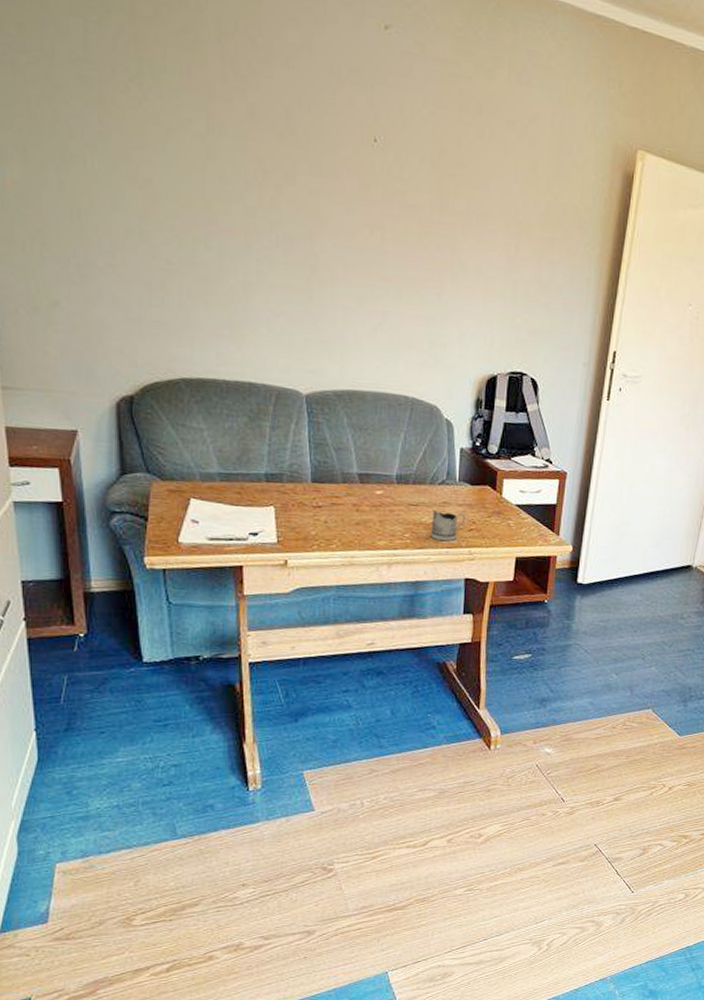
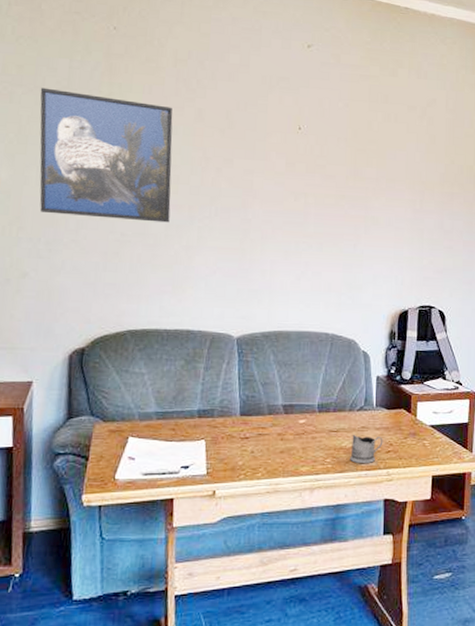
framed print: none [49,56,223,251] -> present [39,87,173,223]

